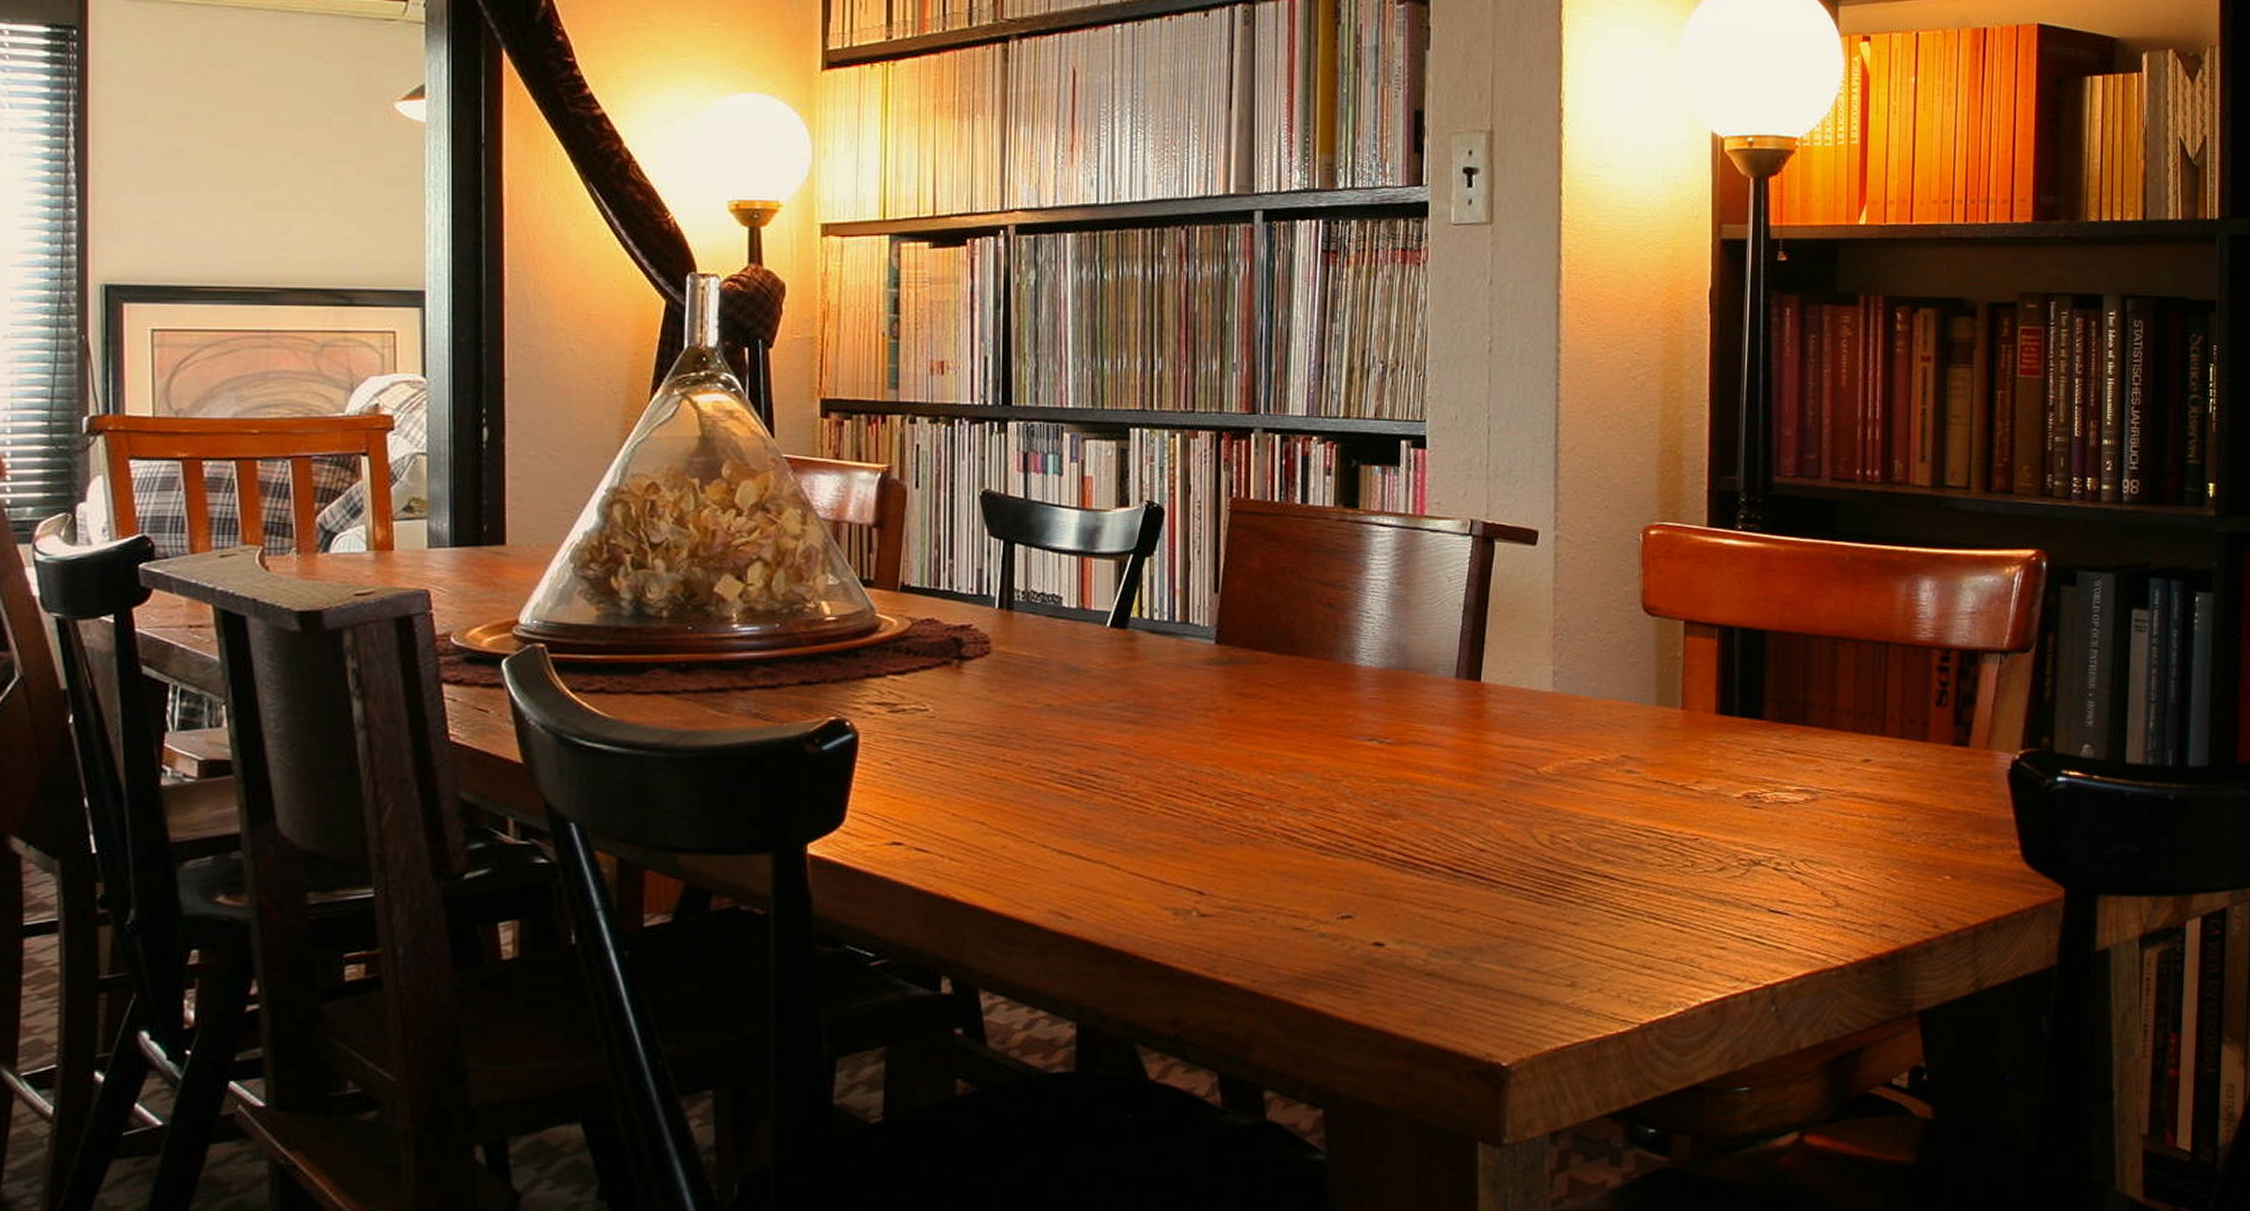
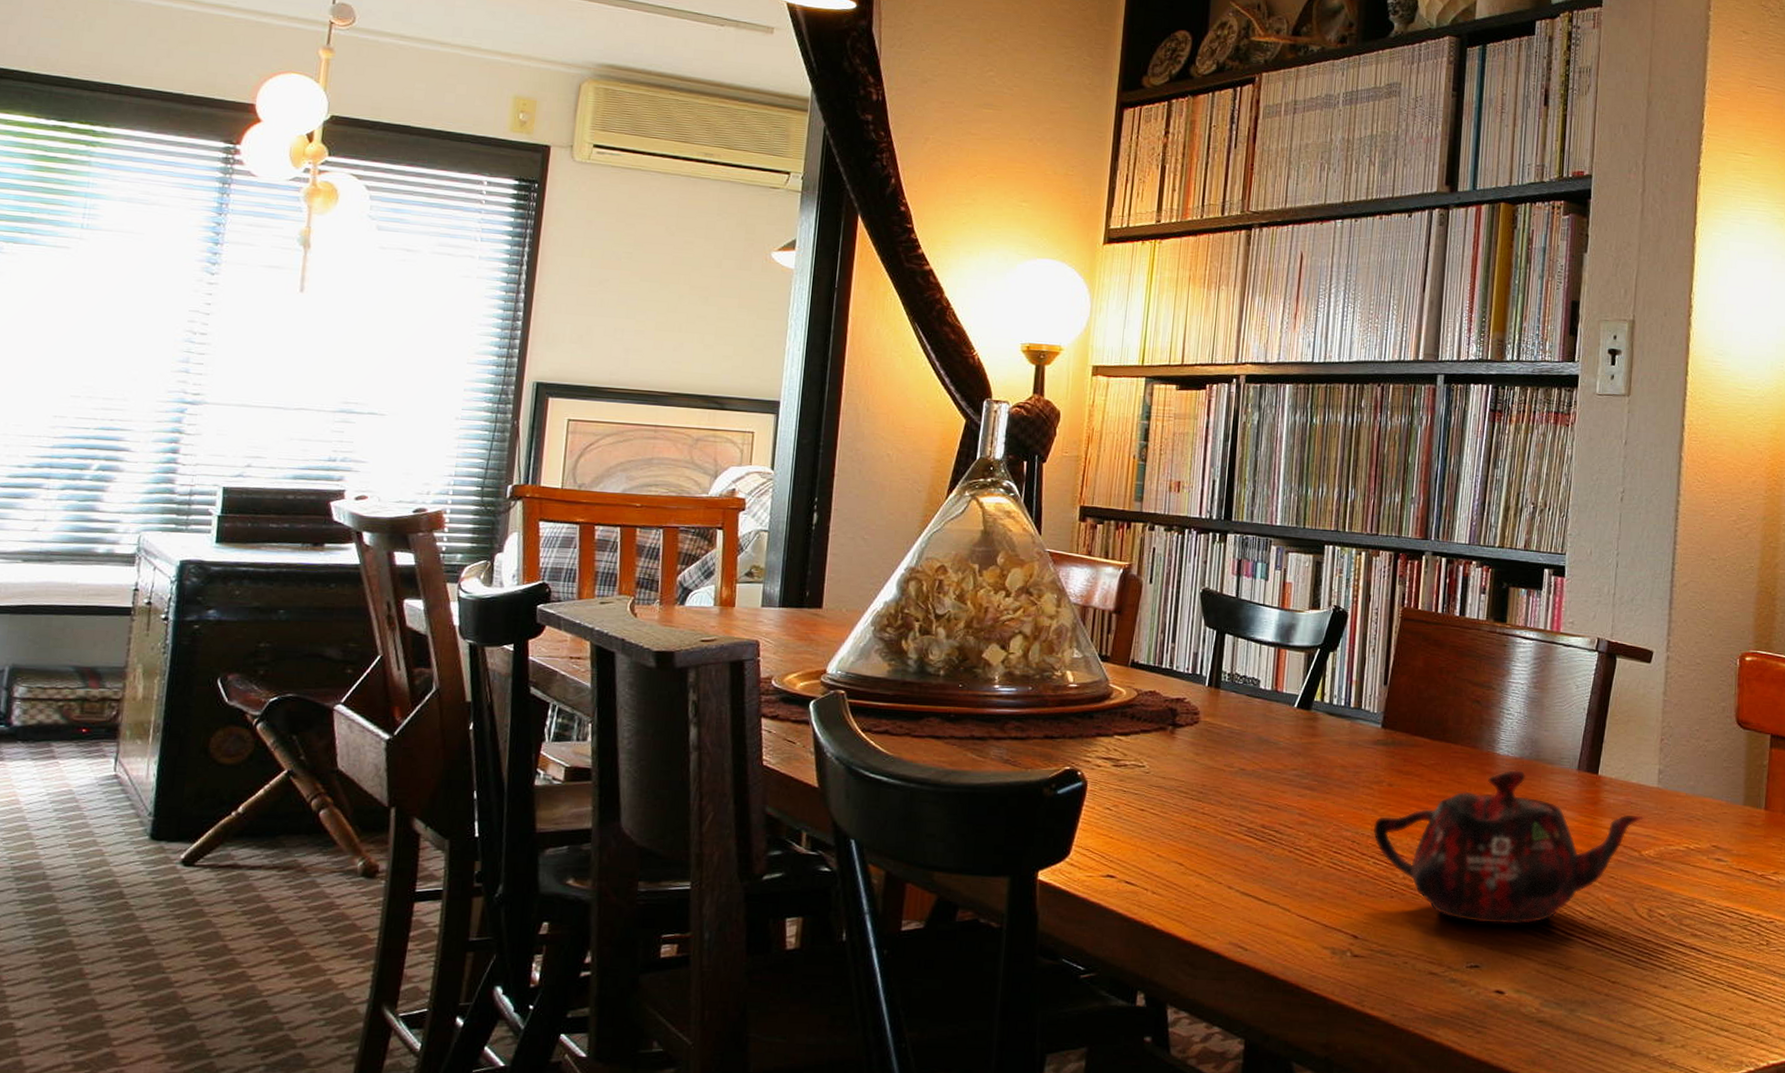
teapot: none [1213,682,1538,866] -> present [1372,769,1644,925]

